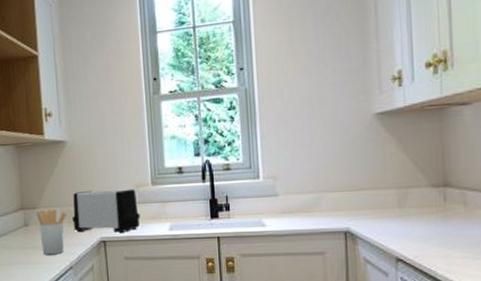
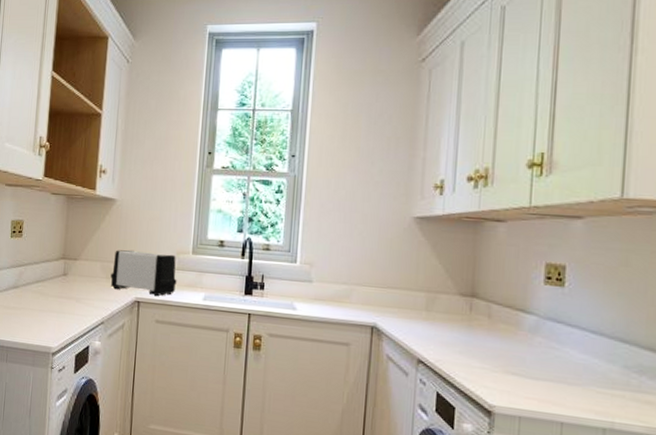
utensil holder: present [36,209,67,255] -> none [76,261,106,308]

